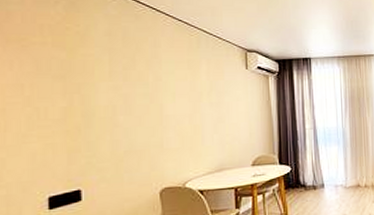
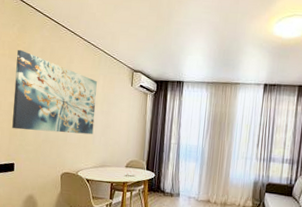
wall art: none [66,34,201,143] -> present [12,49,97,135]

